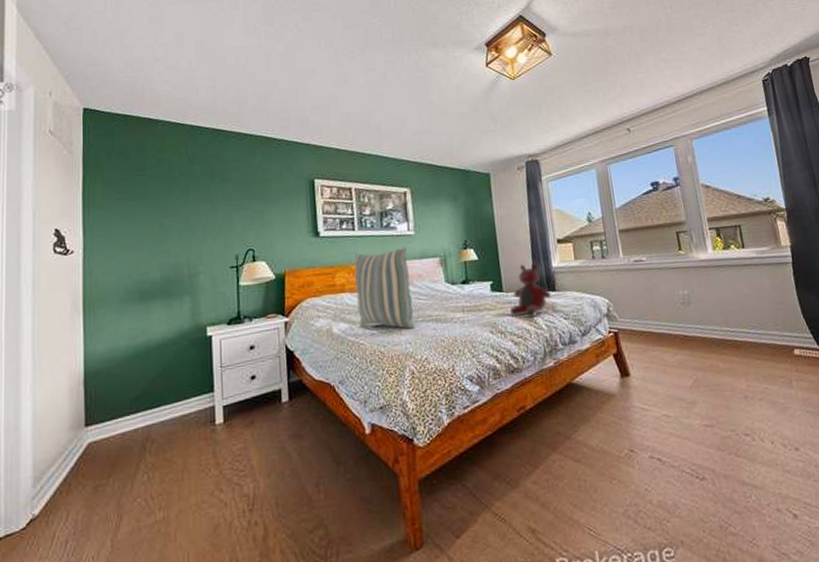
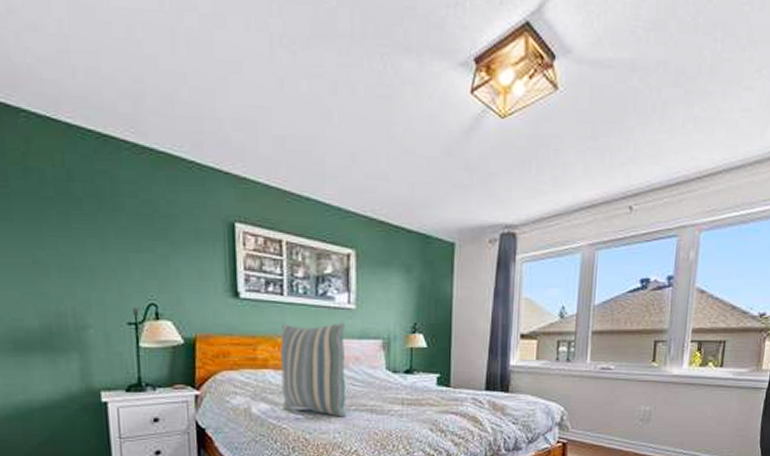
teddy bear: present [509,264,551,317] -> none [454,358,503,418]

